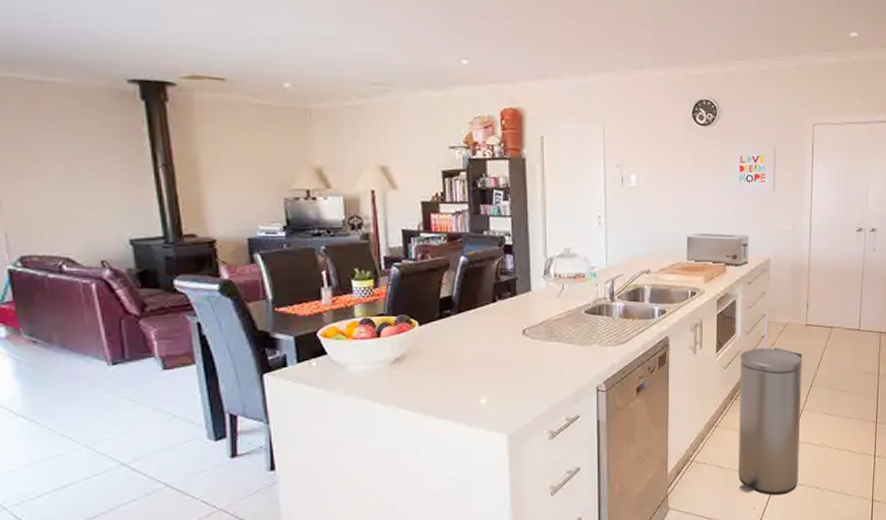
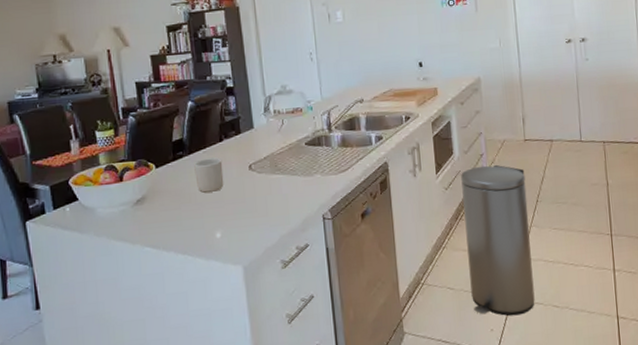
mug: none [462,319,494,355] -> present [194,157,224,193]
toaster: present [686,232,749,267] -> none [395,56,459,90]

